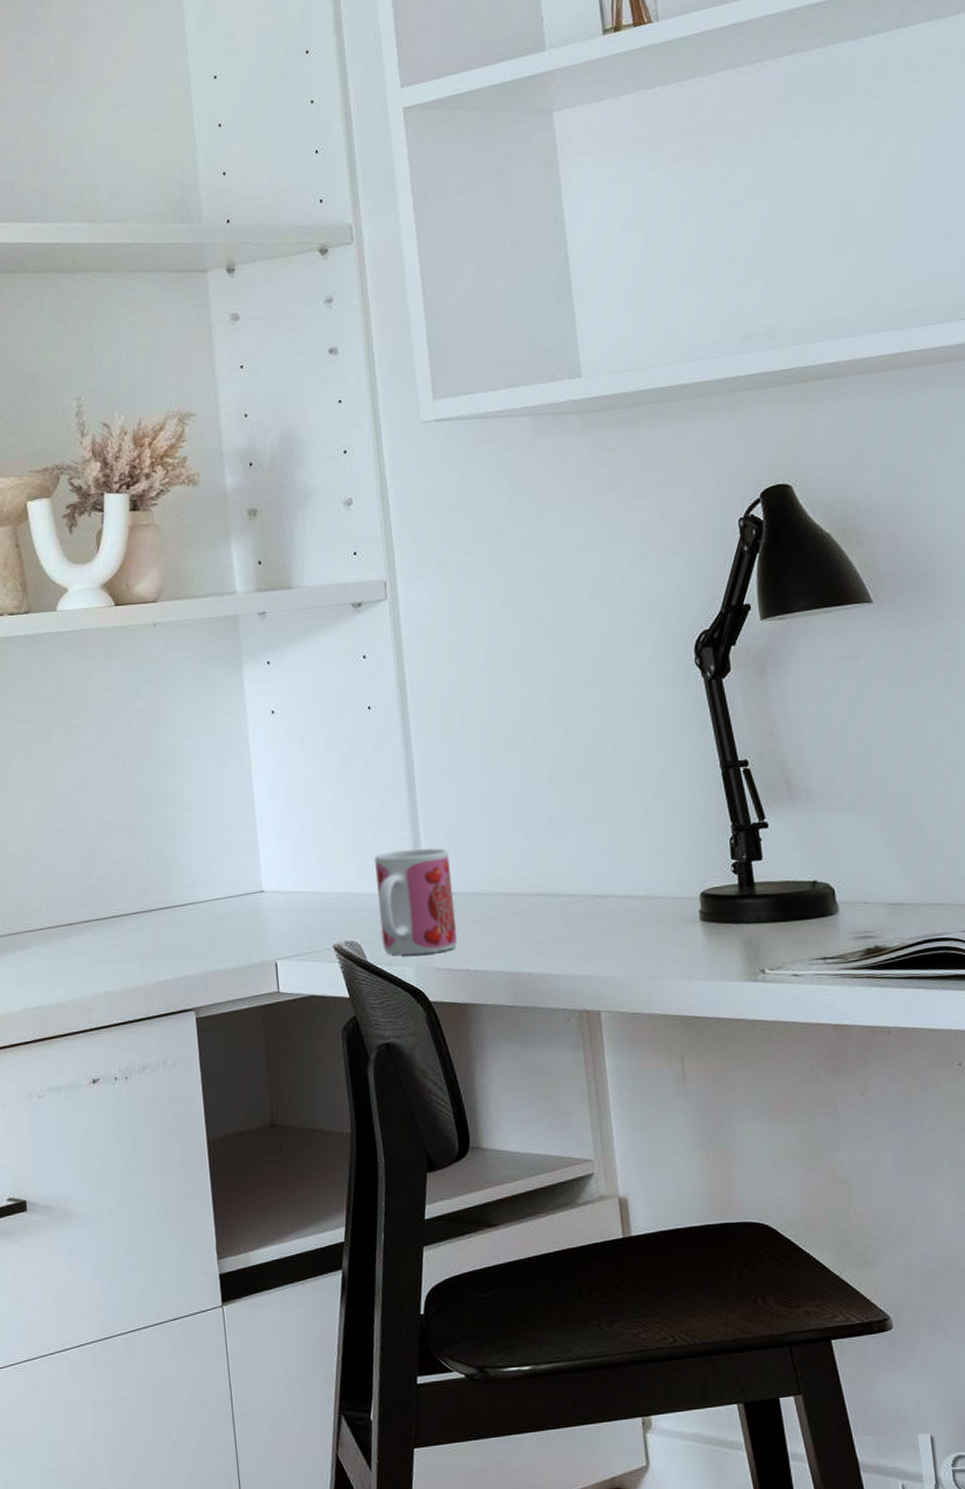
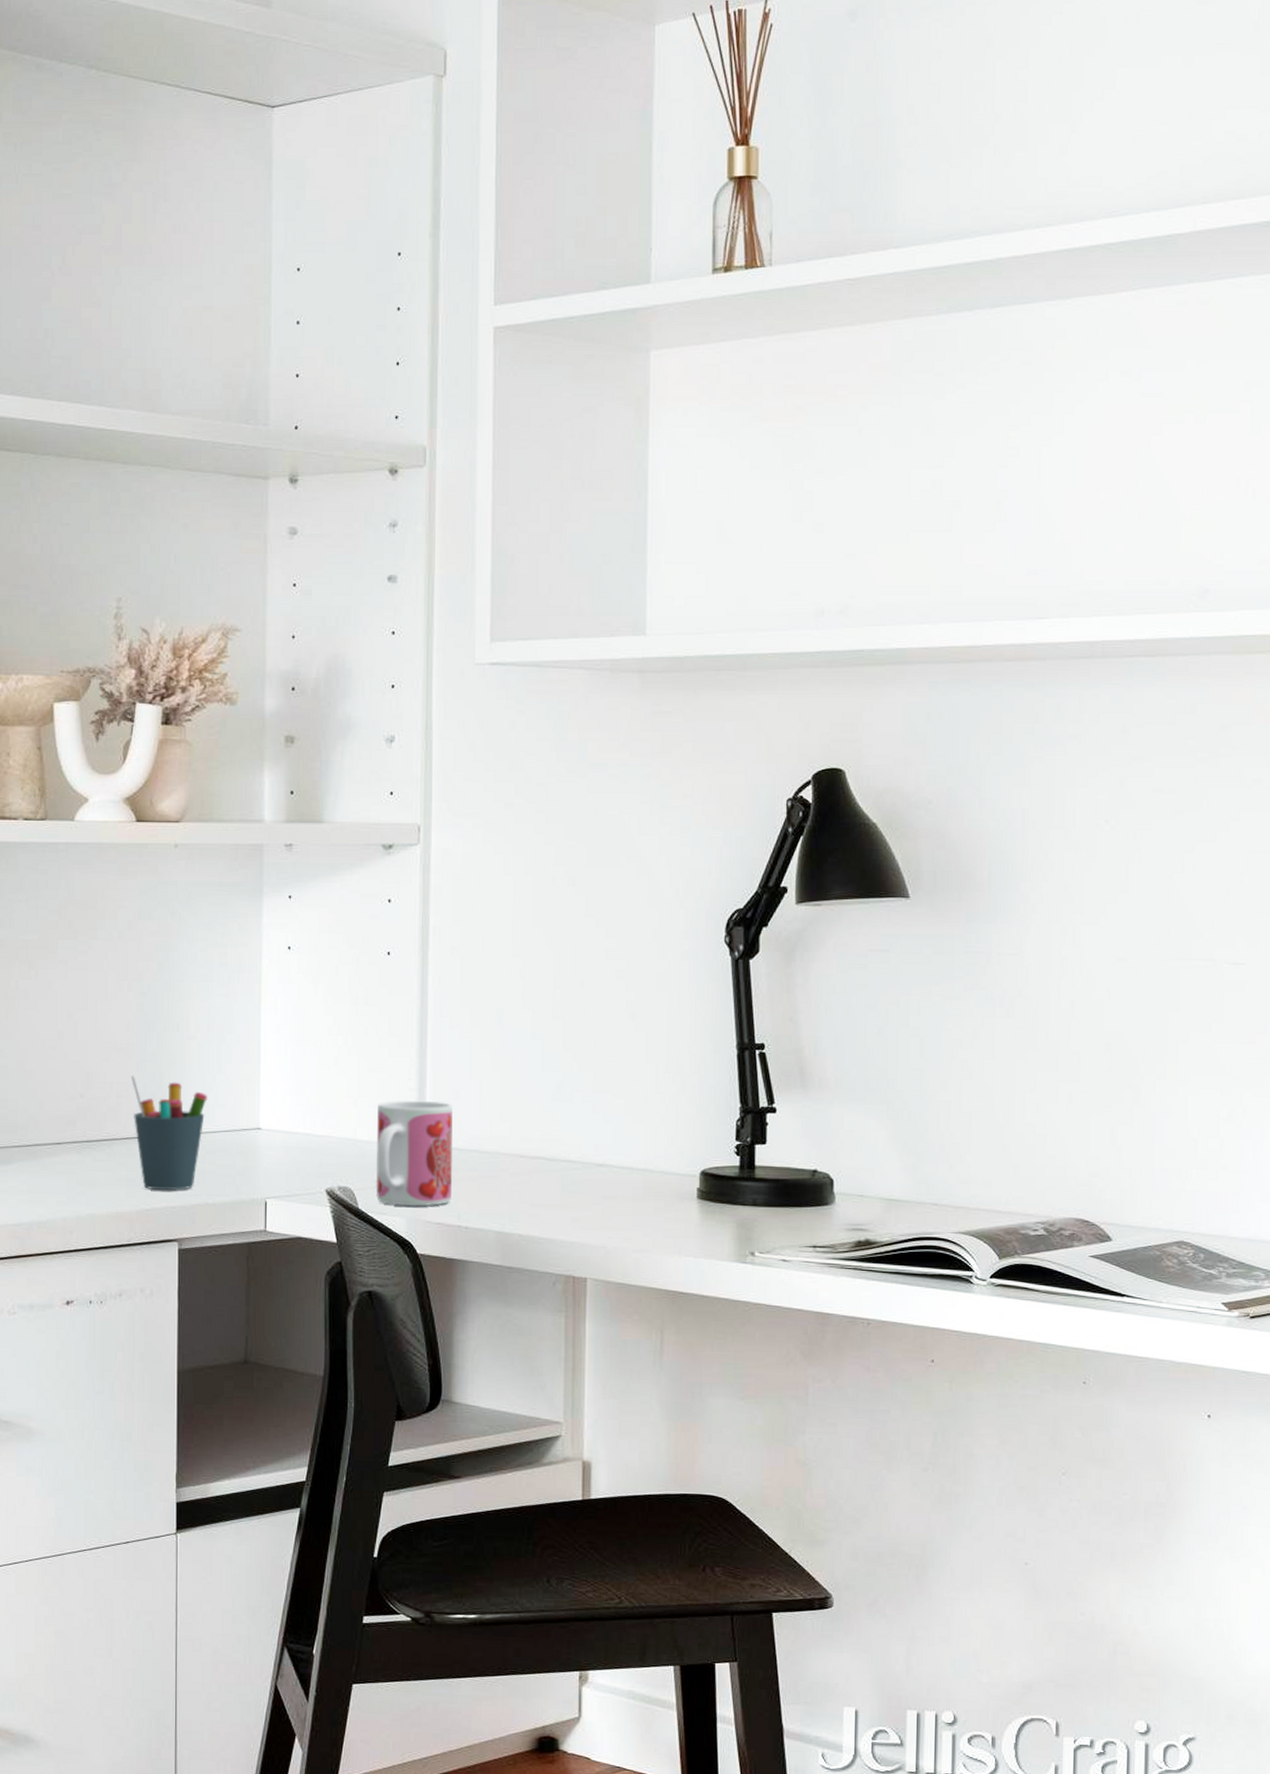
pen holder: none [133,850,209,961] -> present [130,1074,207,1191]

